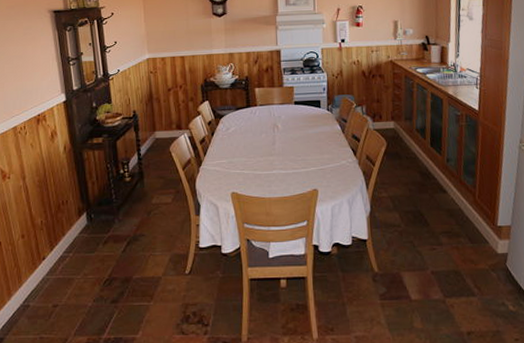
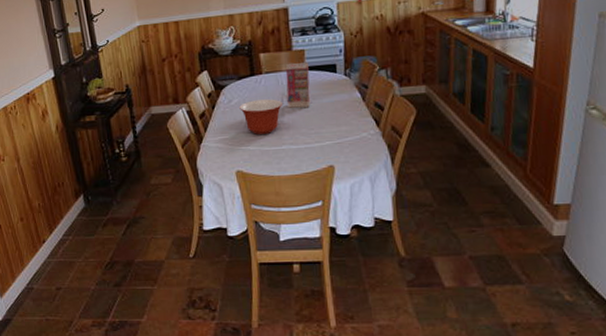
mixing bowl: none [236,128,275,160] -> present [239,99,284,135]
gift box: none [277,97,298,137] -> present [285,62,311,108]

